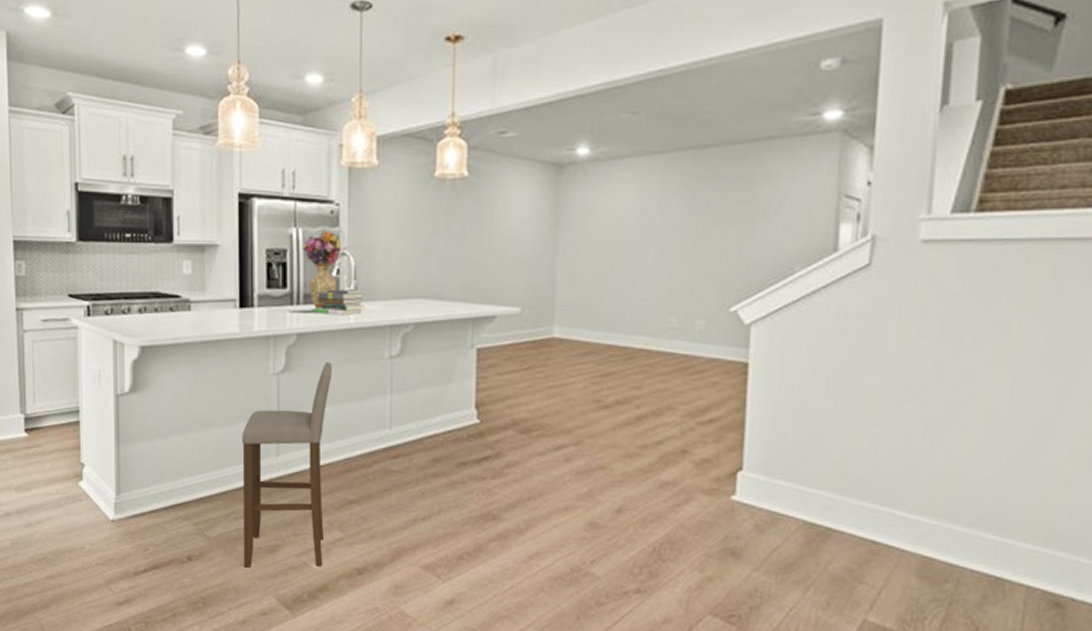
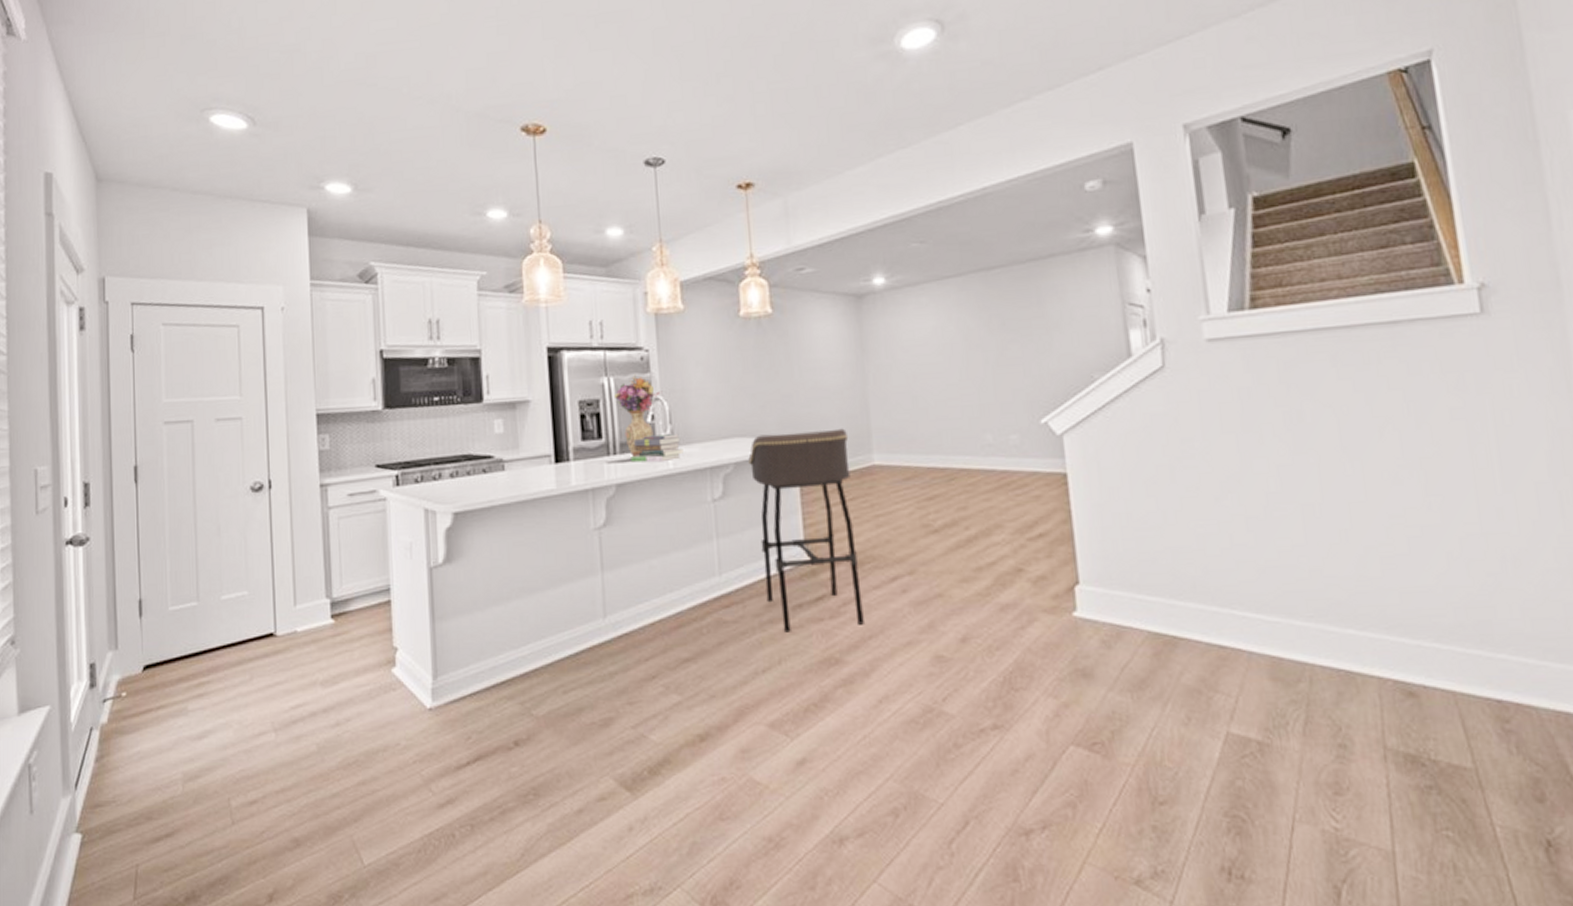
bar stool: present [242,362,332,568] -> none [566,511,662,747]
bar stool: none [429,298,532,487] -> present [748,428,864,633]

